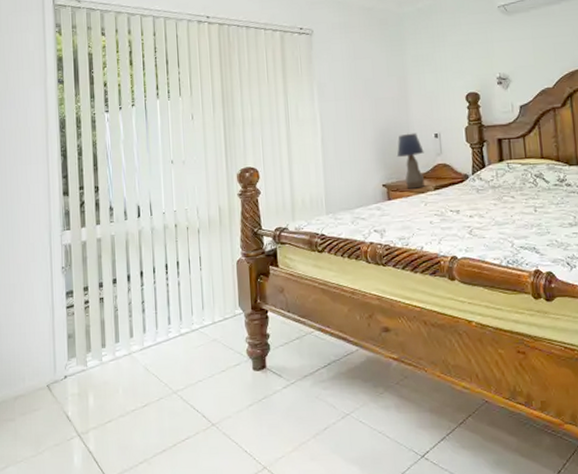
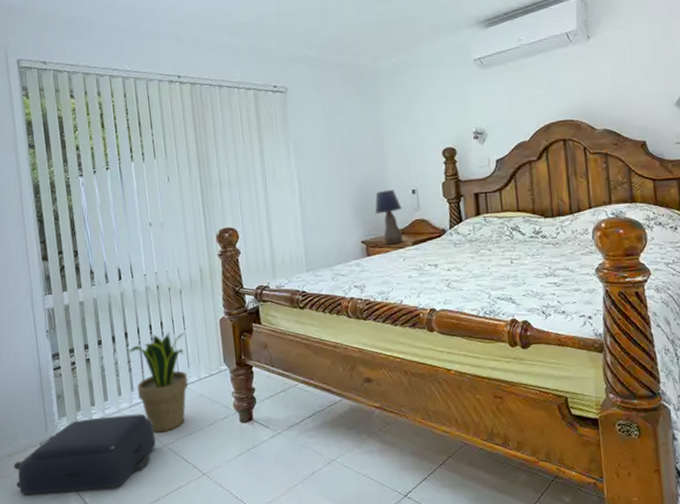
suitcase: none [18,357,165,440] -> present [13,413,156,495]
potted plant: none [143,273,202,378] -> present [129,332,189,433]

